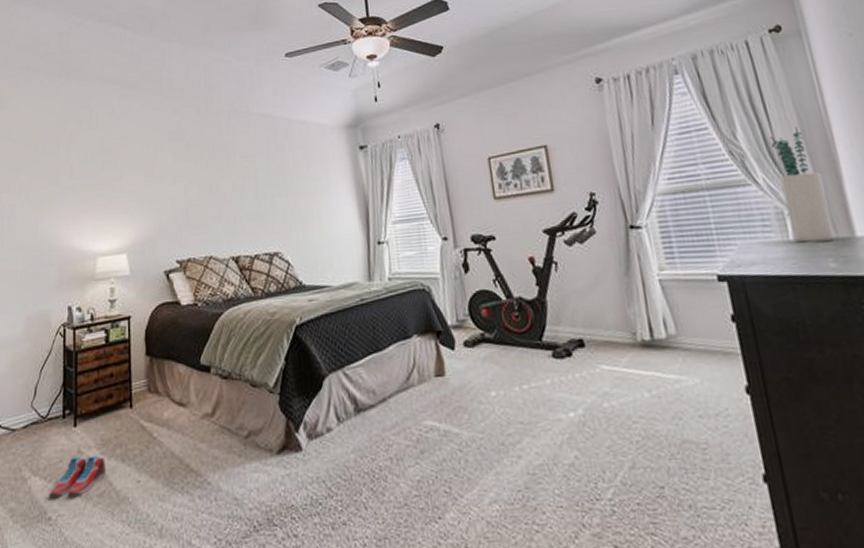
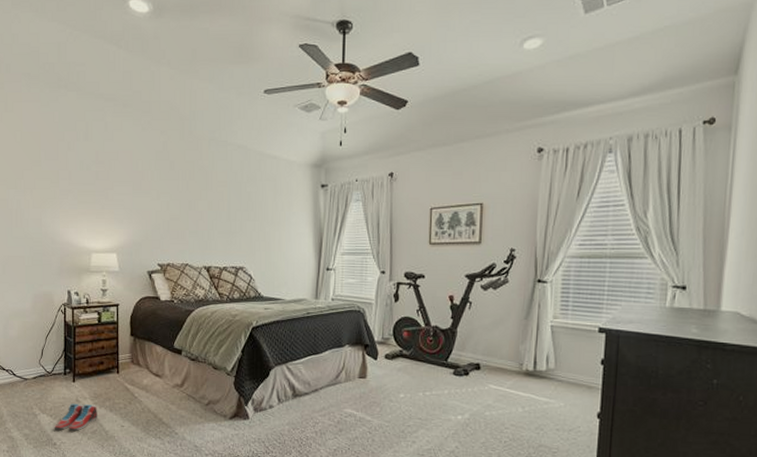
vase: present [770,126,836,243] -> none [669,213,708,312]

